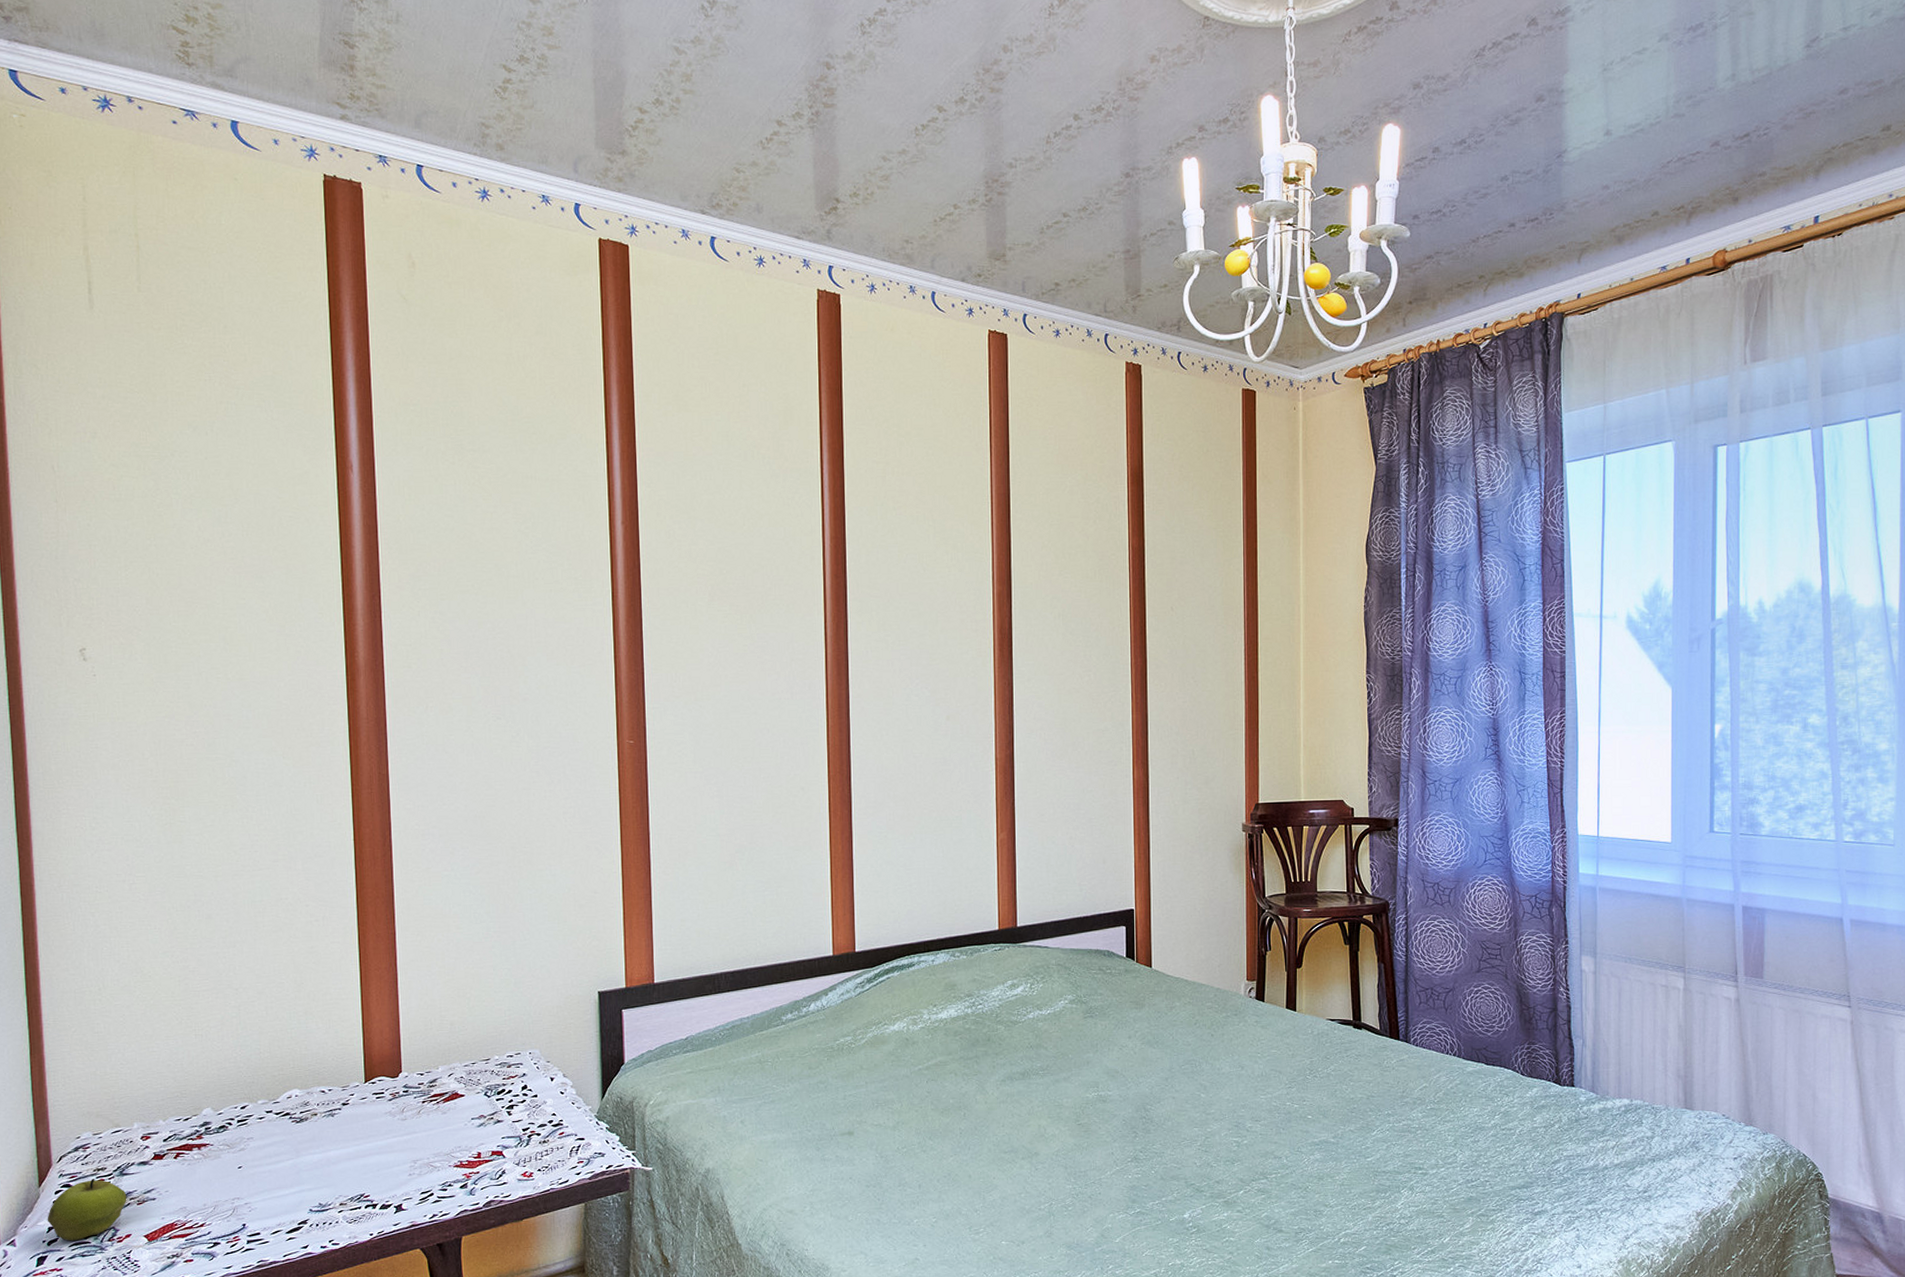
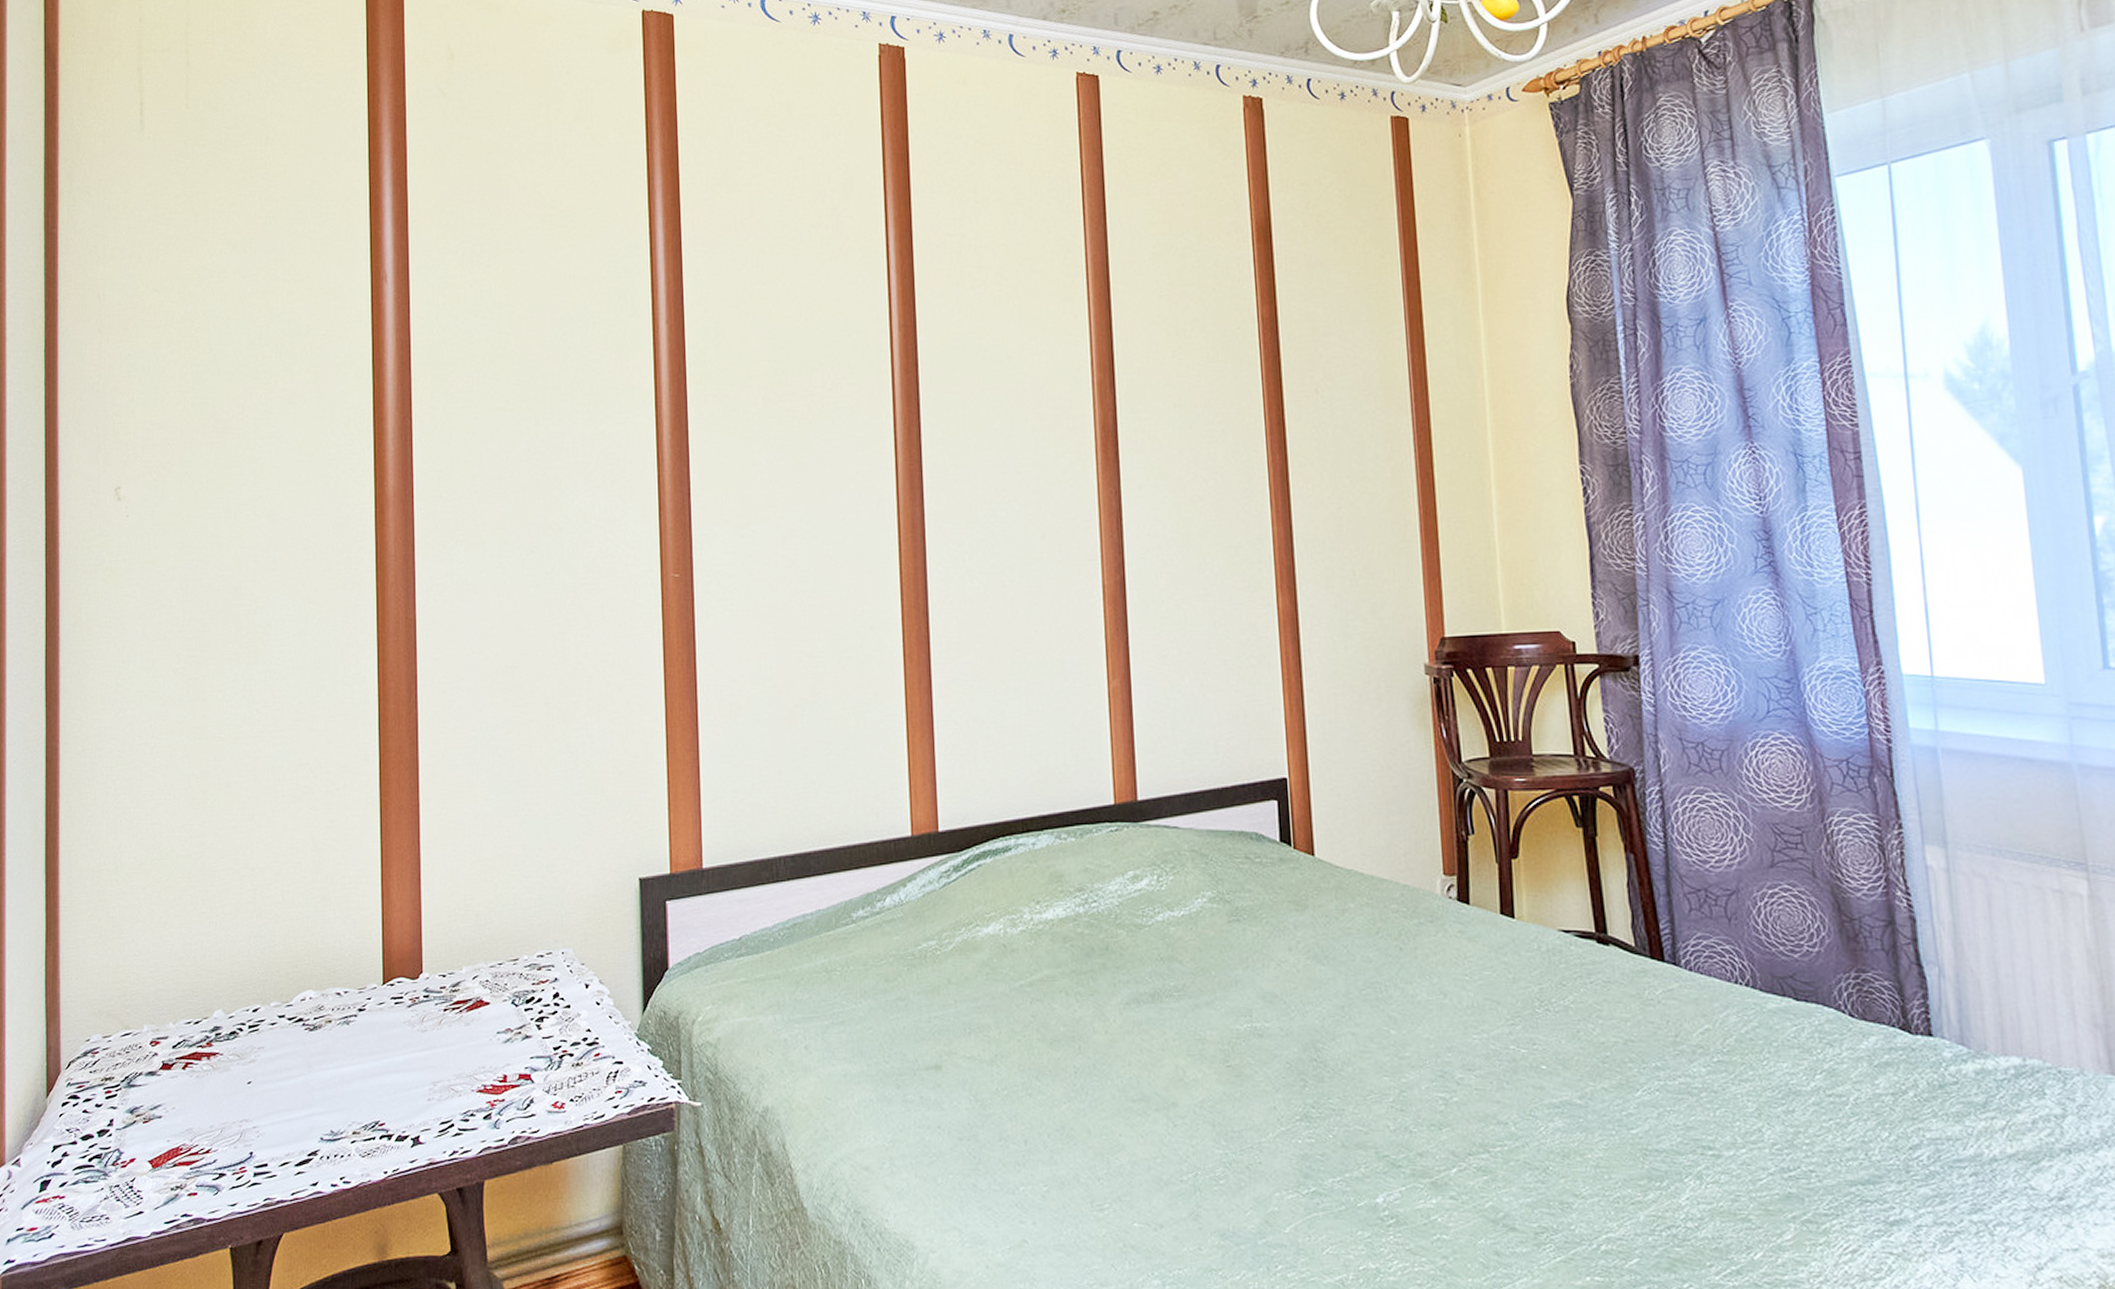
apple: present [47,1179,127,1241] -> none [52,1090,133,1164]

